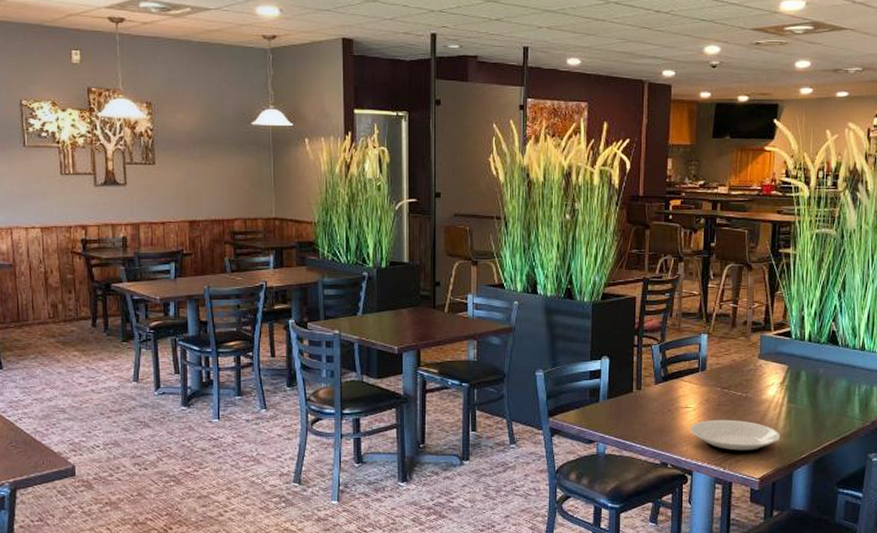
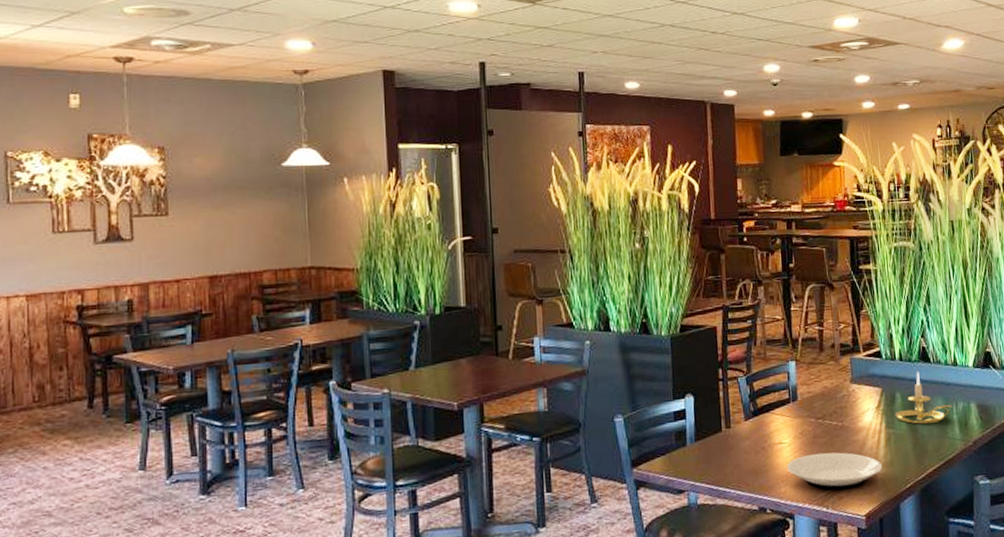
candle holder: none [798,352,855,401] -> present [894,371,953,424]

